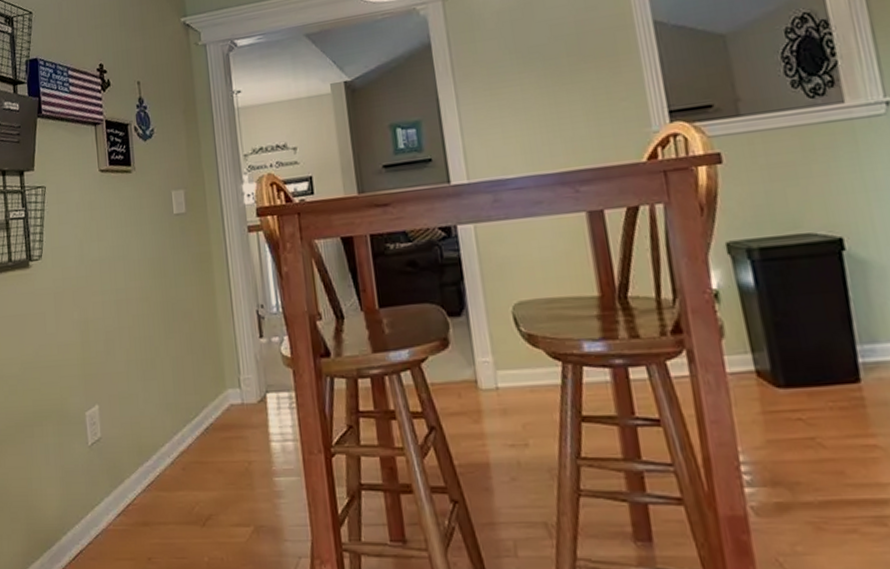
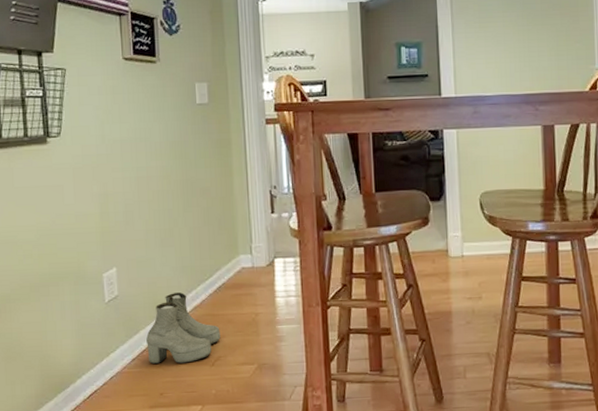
boots: none [131,434,211,522] -> present [146,292,221,364]

